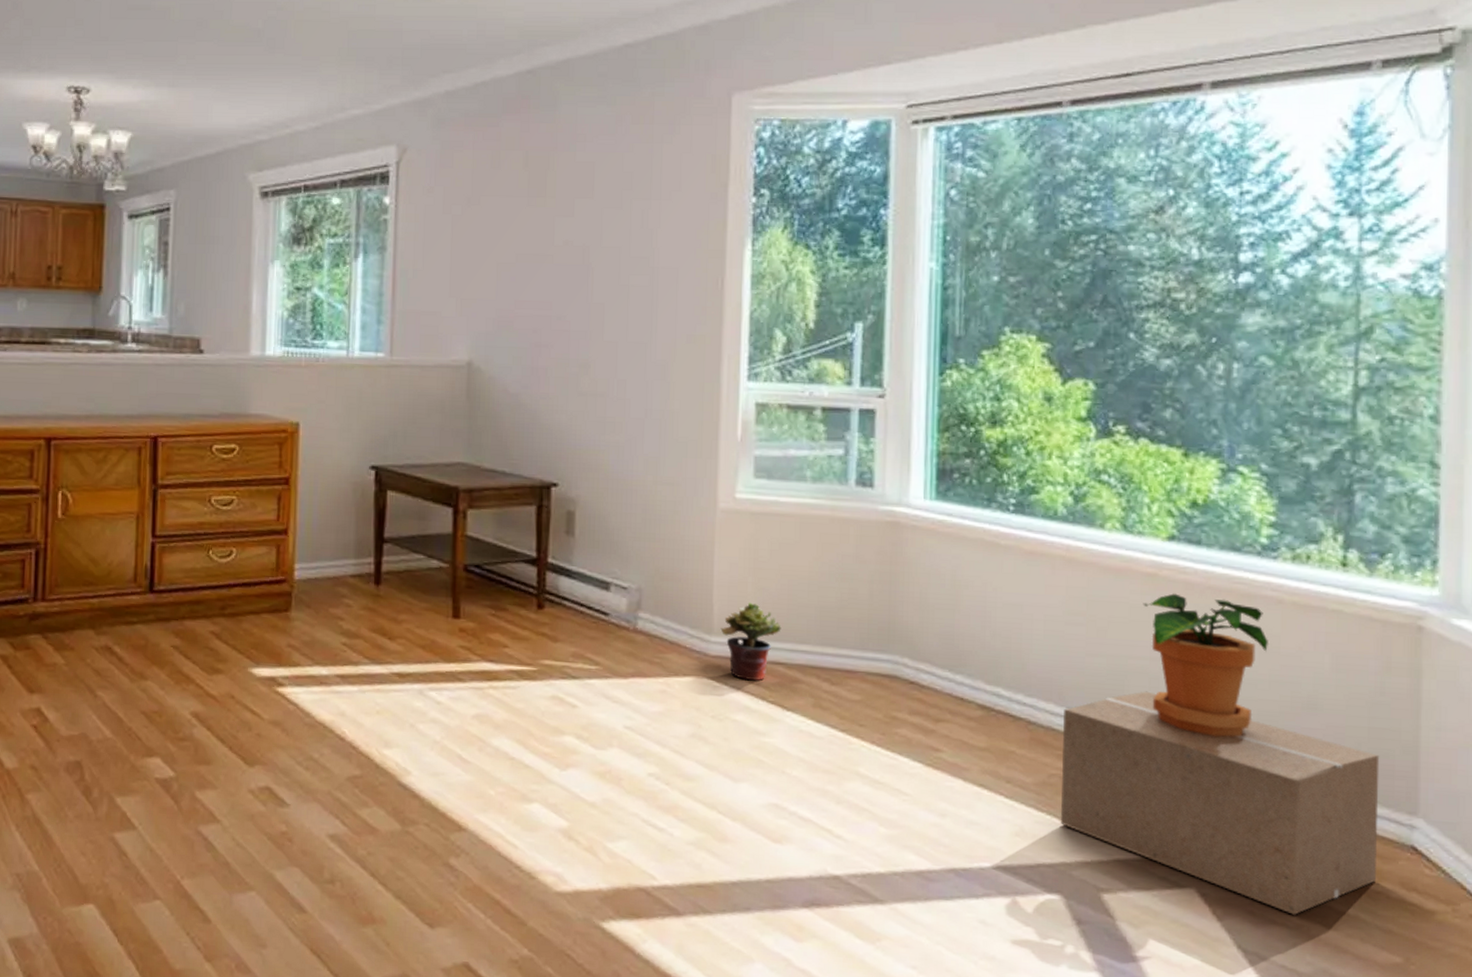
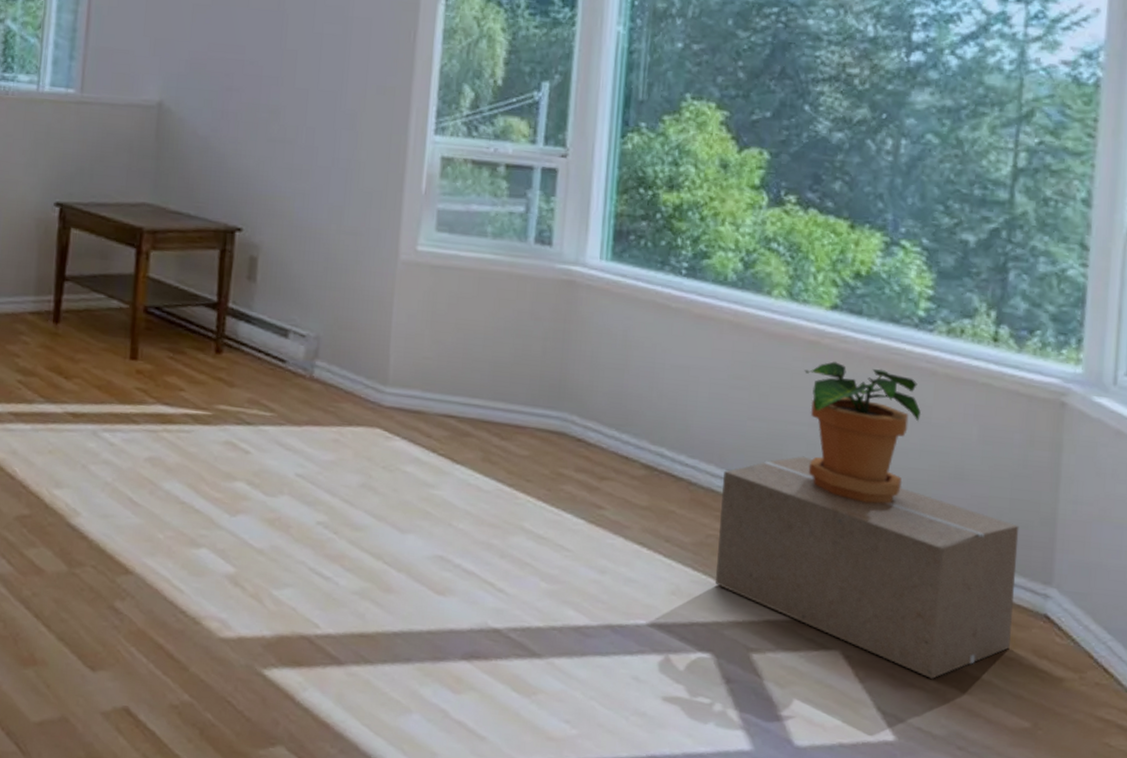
potted plant: present [720,602,781,681] -> none [395,355,455,433]

